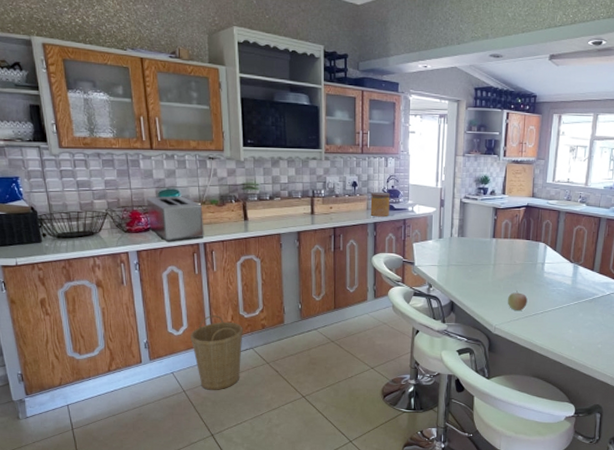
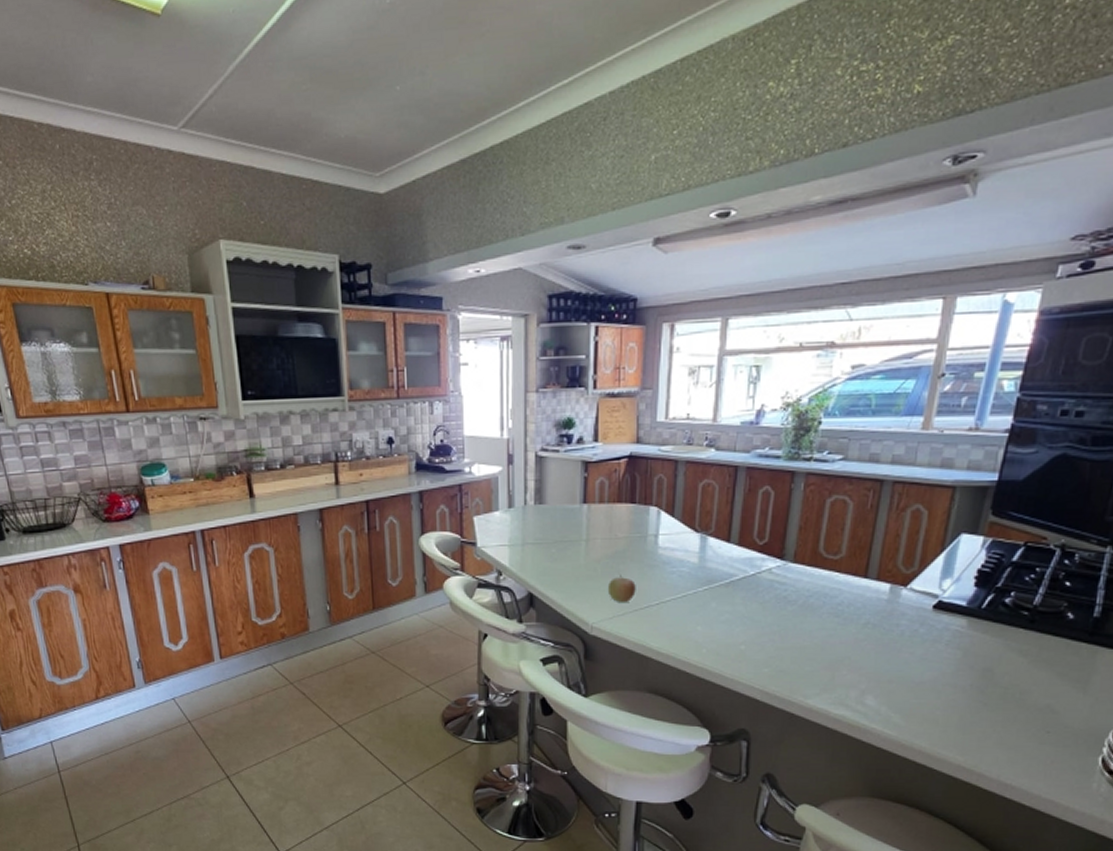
toaster: present [146,196,204,243] -> none [126,471,201,533]
basket: present [190,315,243,390] -> none [192,624,258,720]
jar: present [370,191,390,217] -> none [412,448,440,484]

